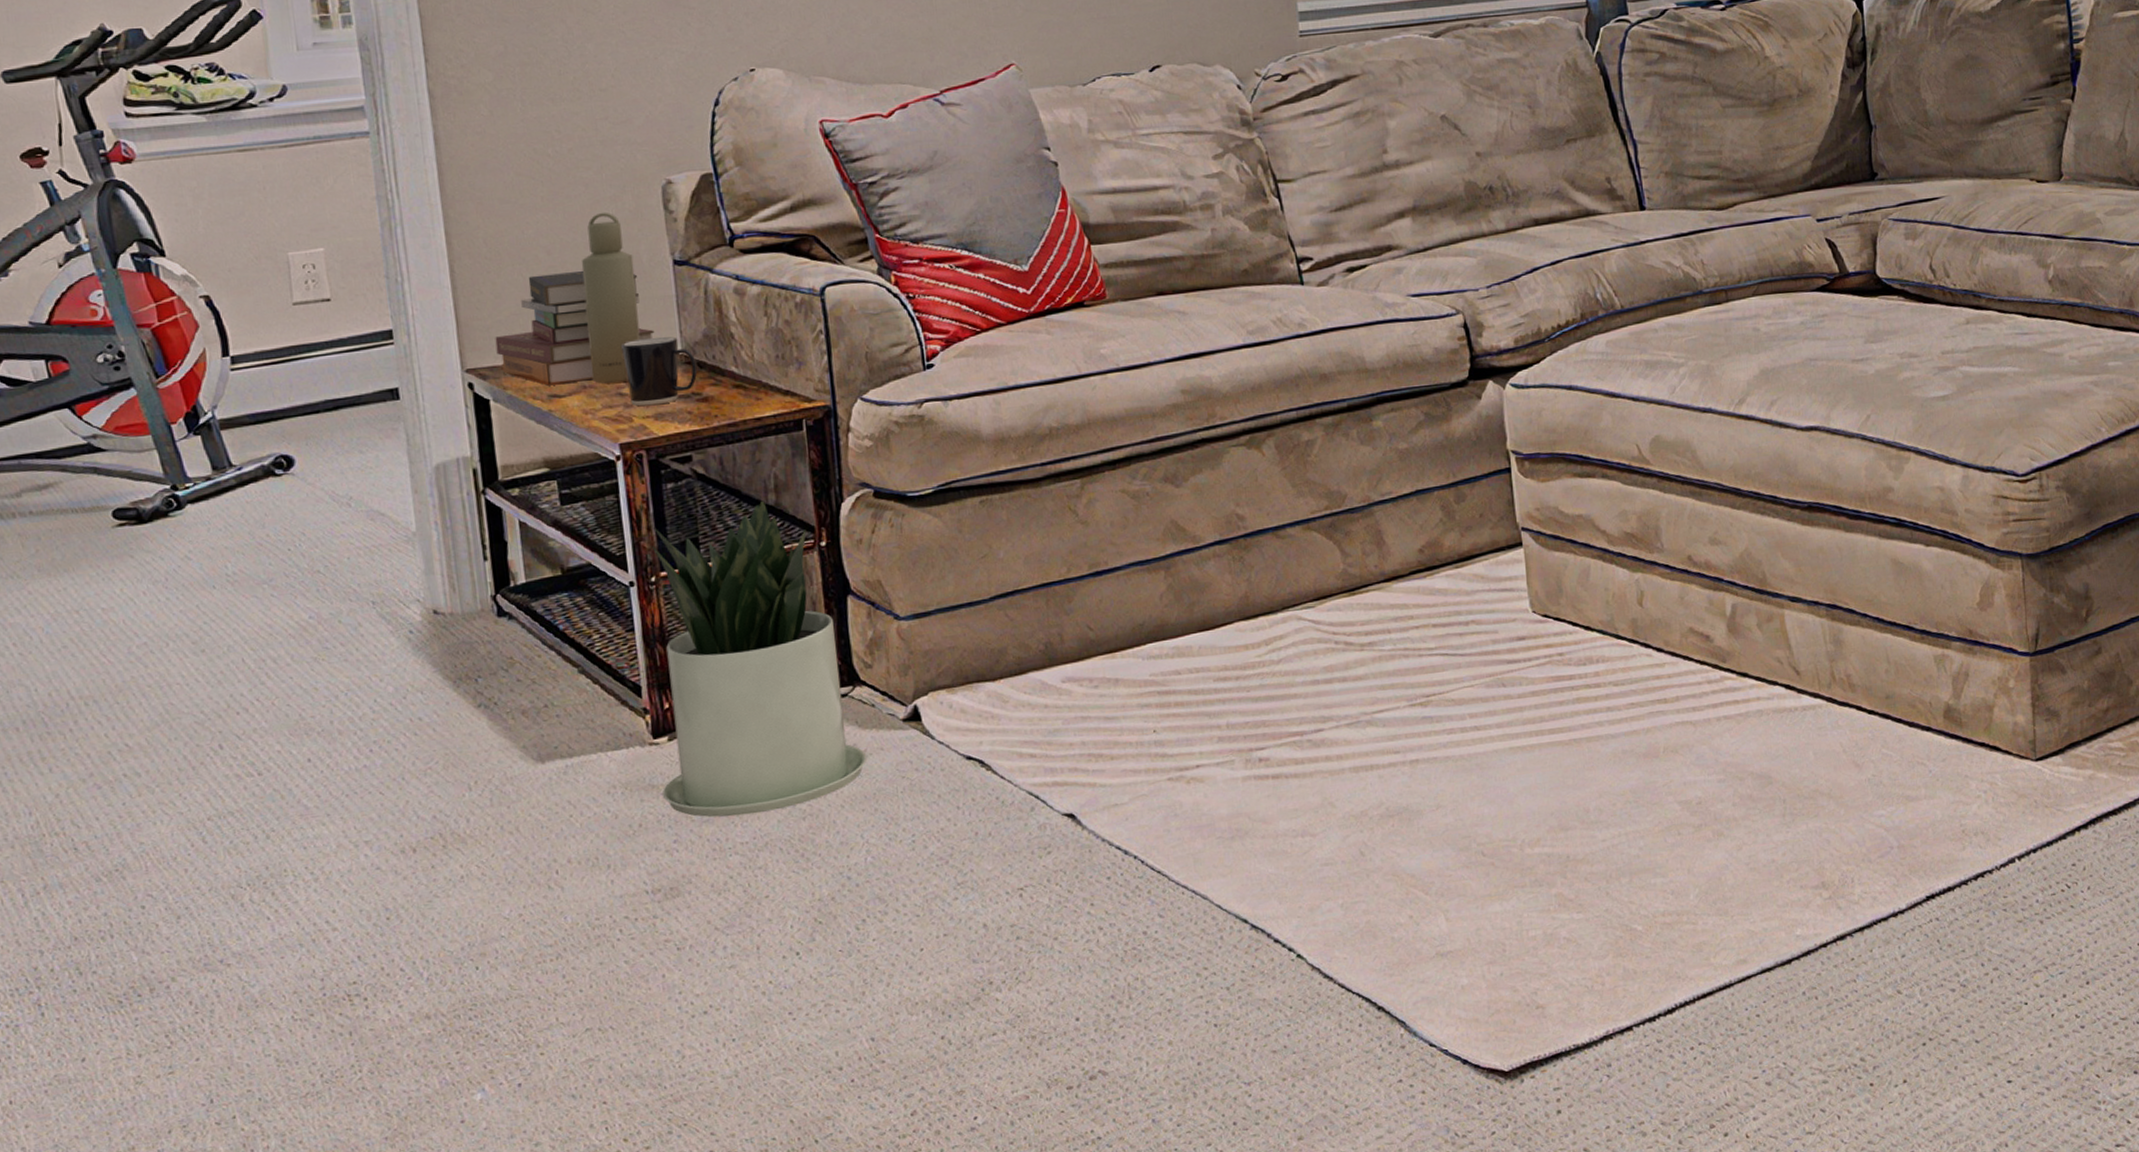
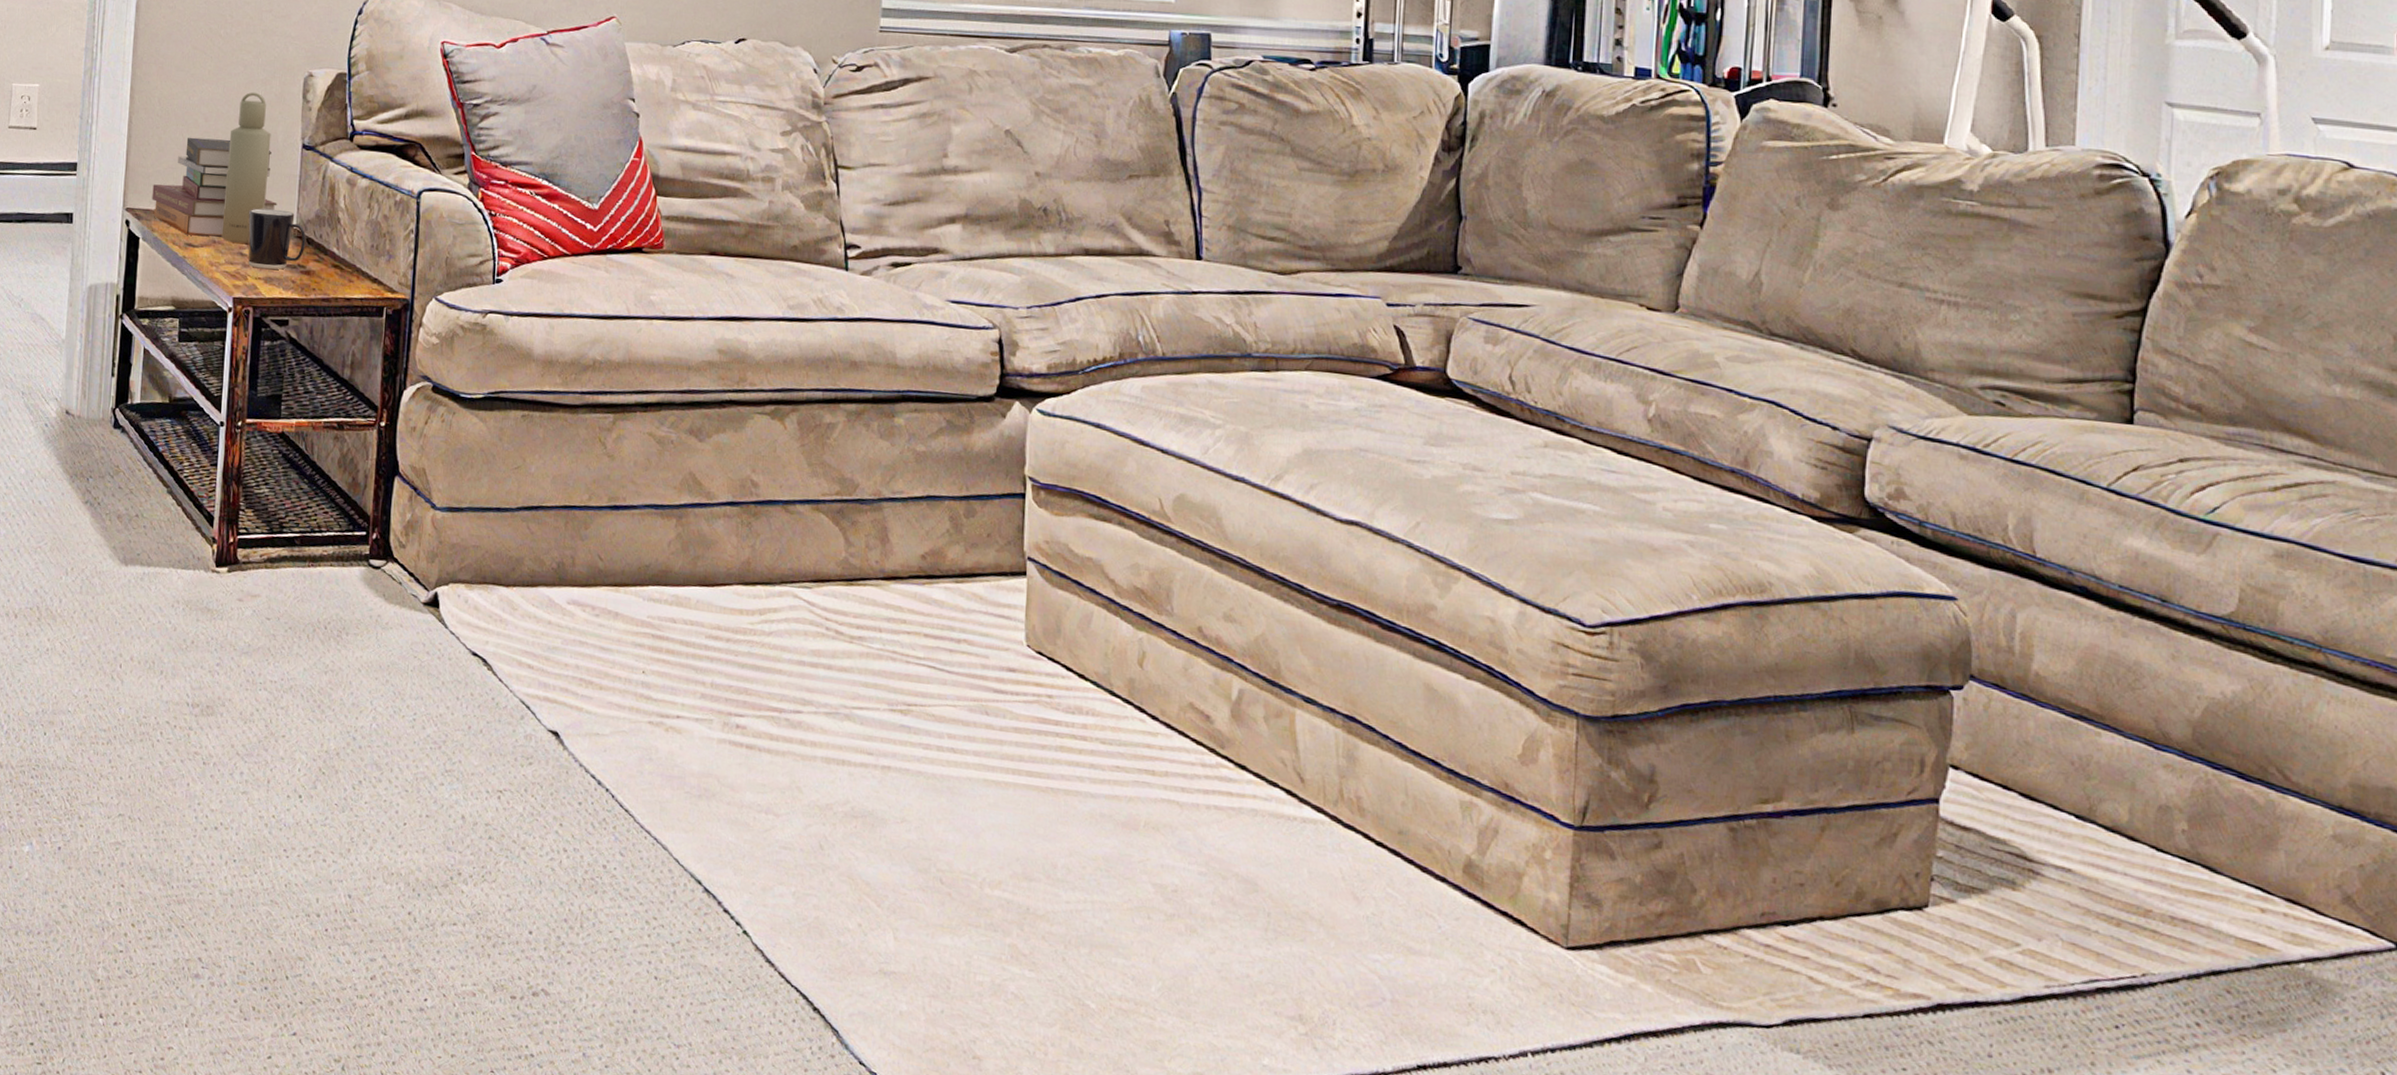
planter: present [651,500,868,817] -> none [214,373,388,659]

